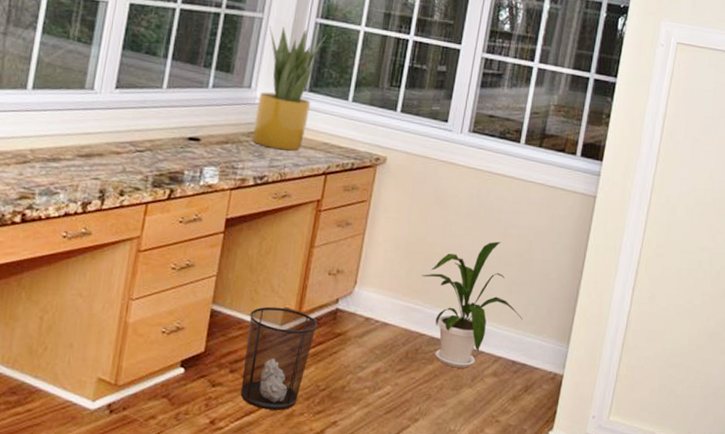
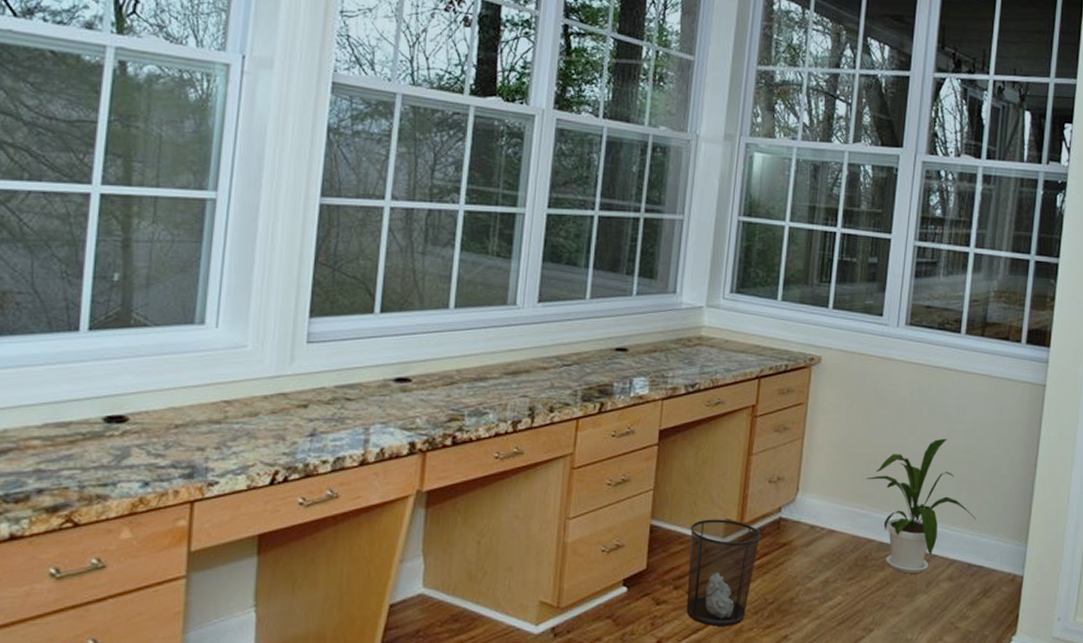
planter: present [253,26,327,151] -> none [681,225,751,356]

